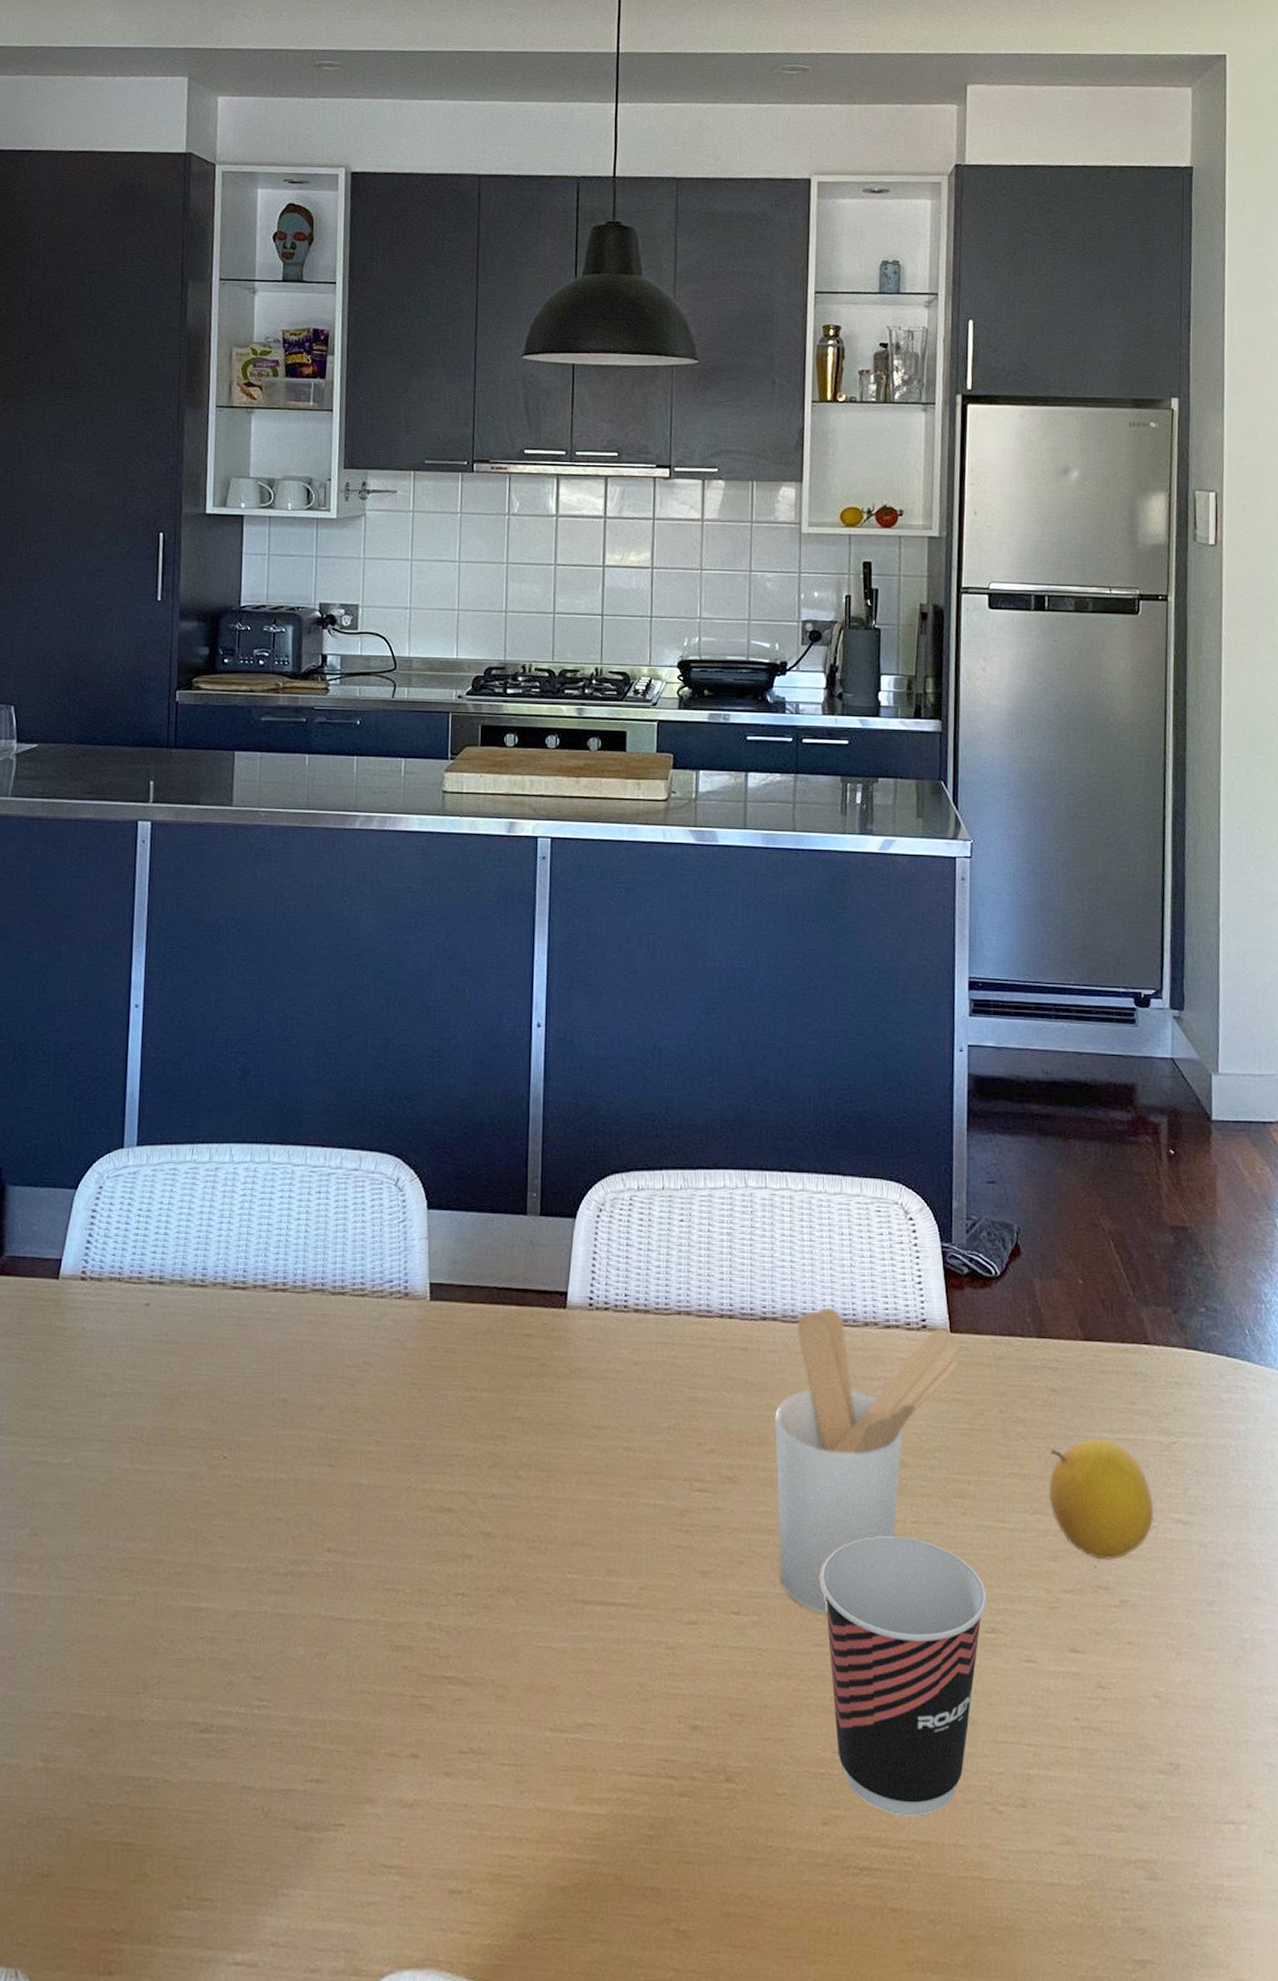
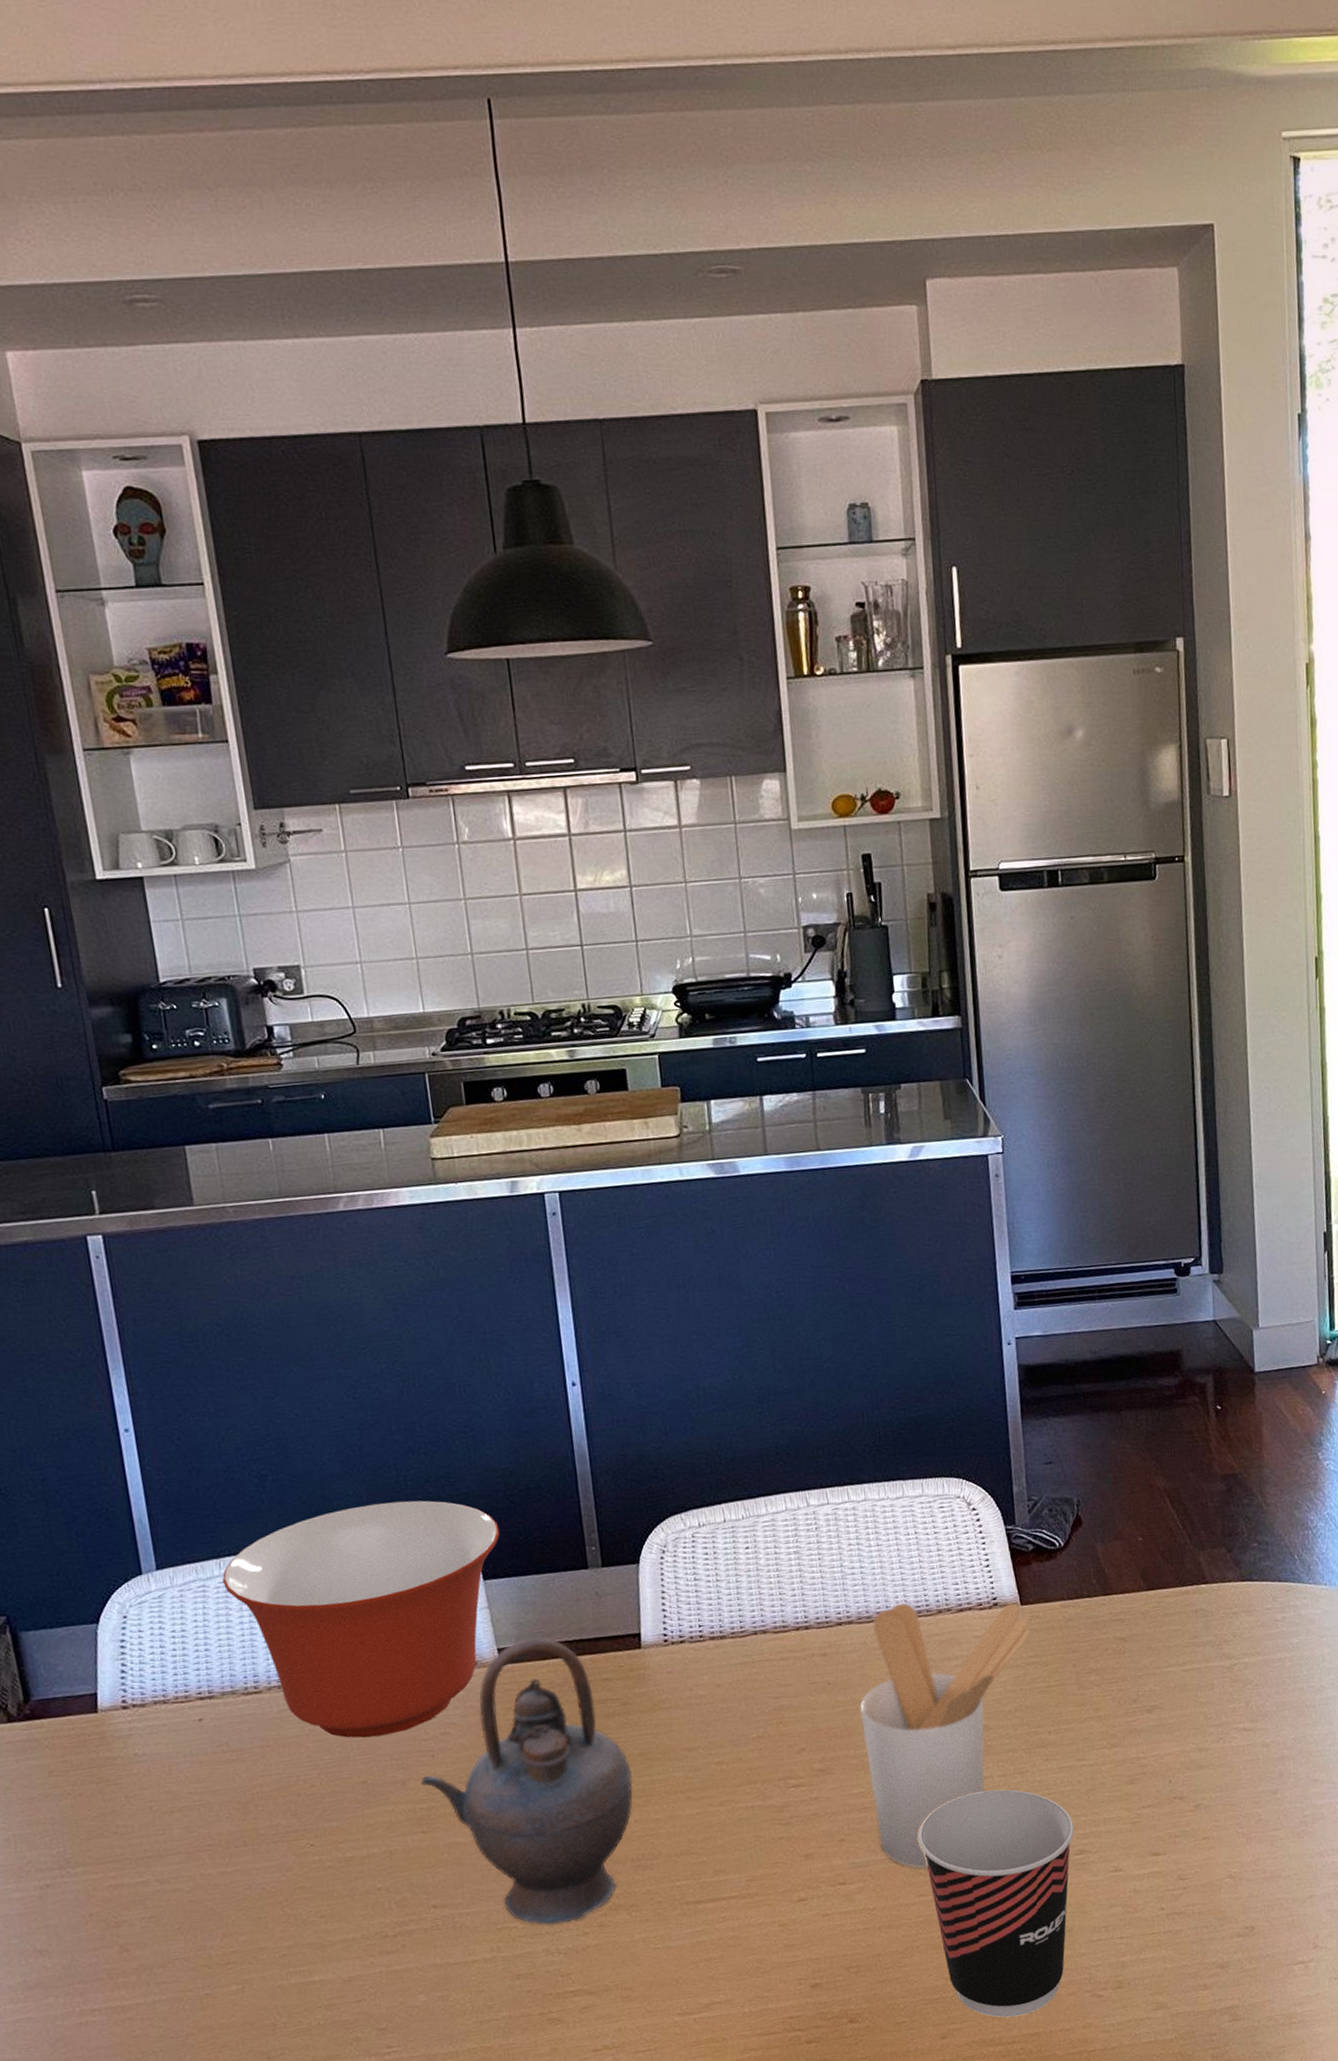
mixing bowl: none [192,1115,450,1354] -> present [222,1500,500,1738]
teapot: none [337,1277,540,1597] -> present [421,1636,633,1925]
fruit: present [1049,1439,1154,1560] -> none [1123,1673,1221,1775]

